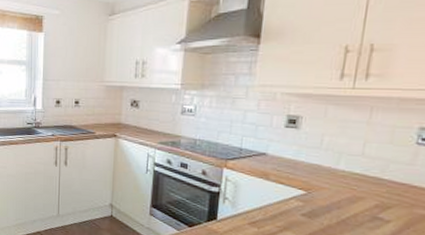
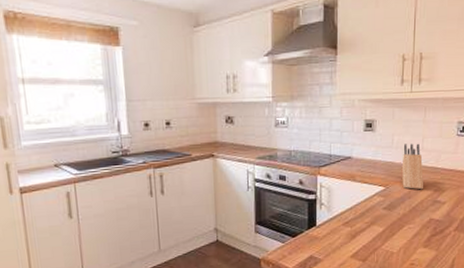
knife block: none [330,146,362,202] -> present [402,143,423,190]

